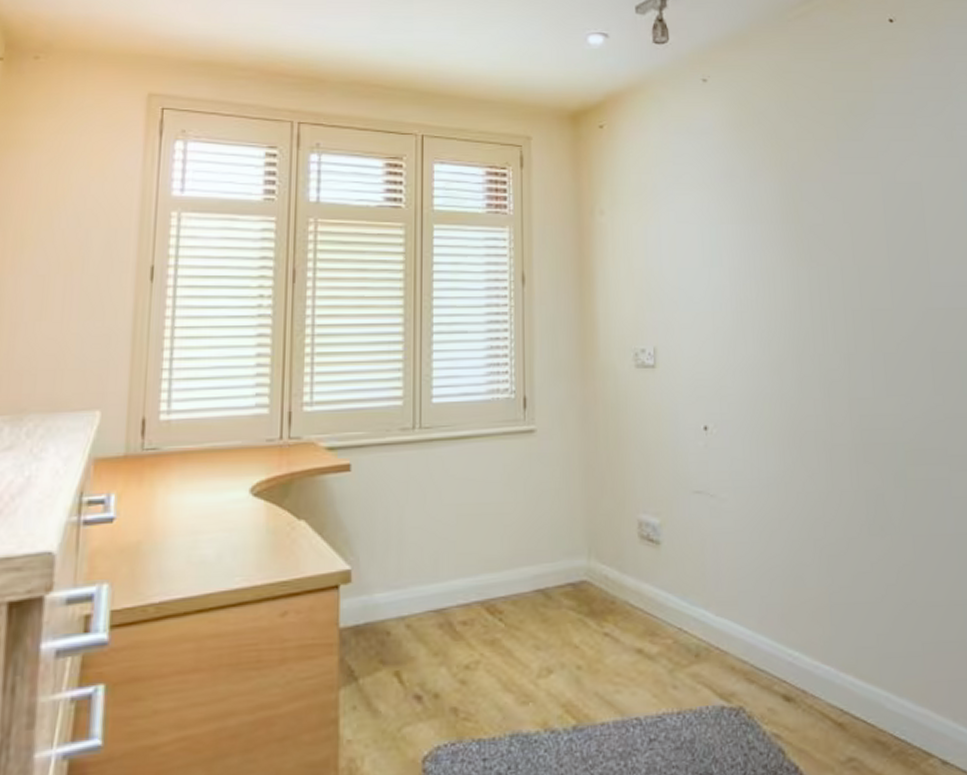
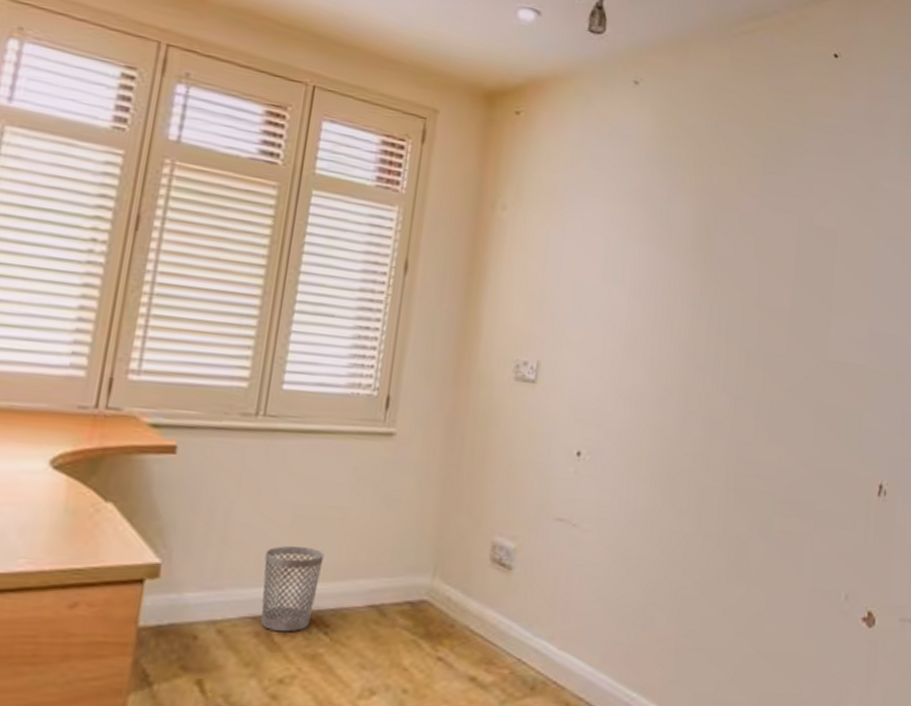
wastebasket: none [438,541,489,622] -> present [261,545,325,632]

